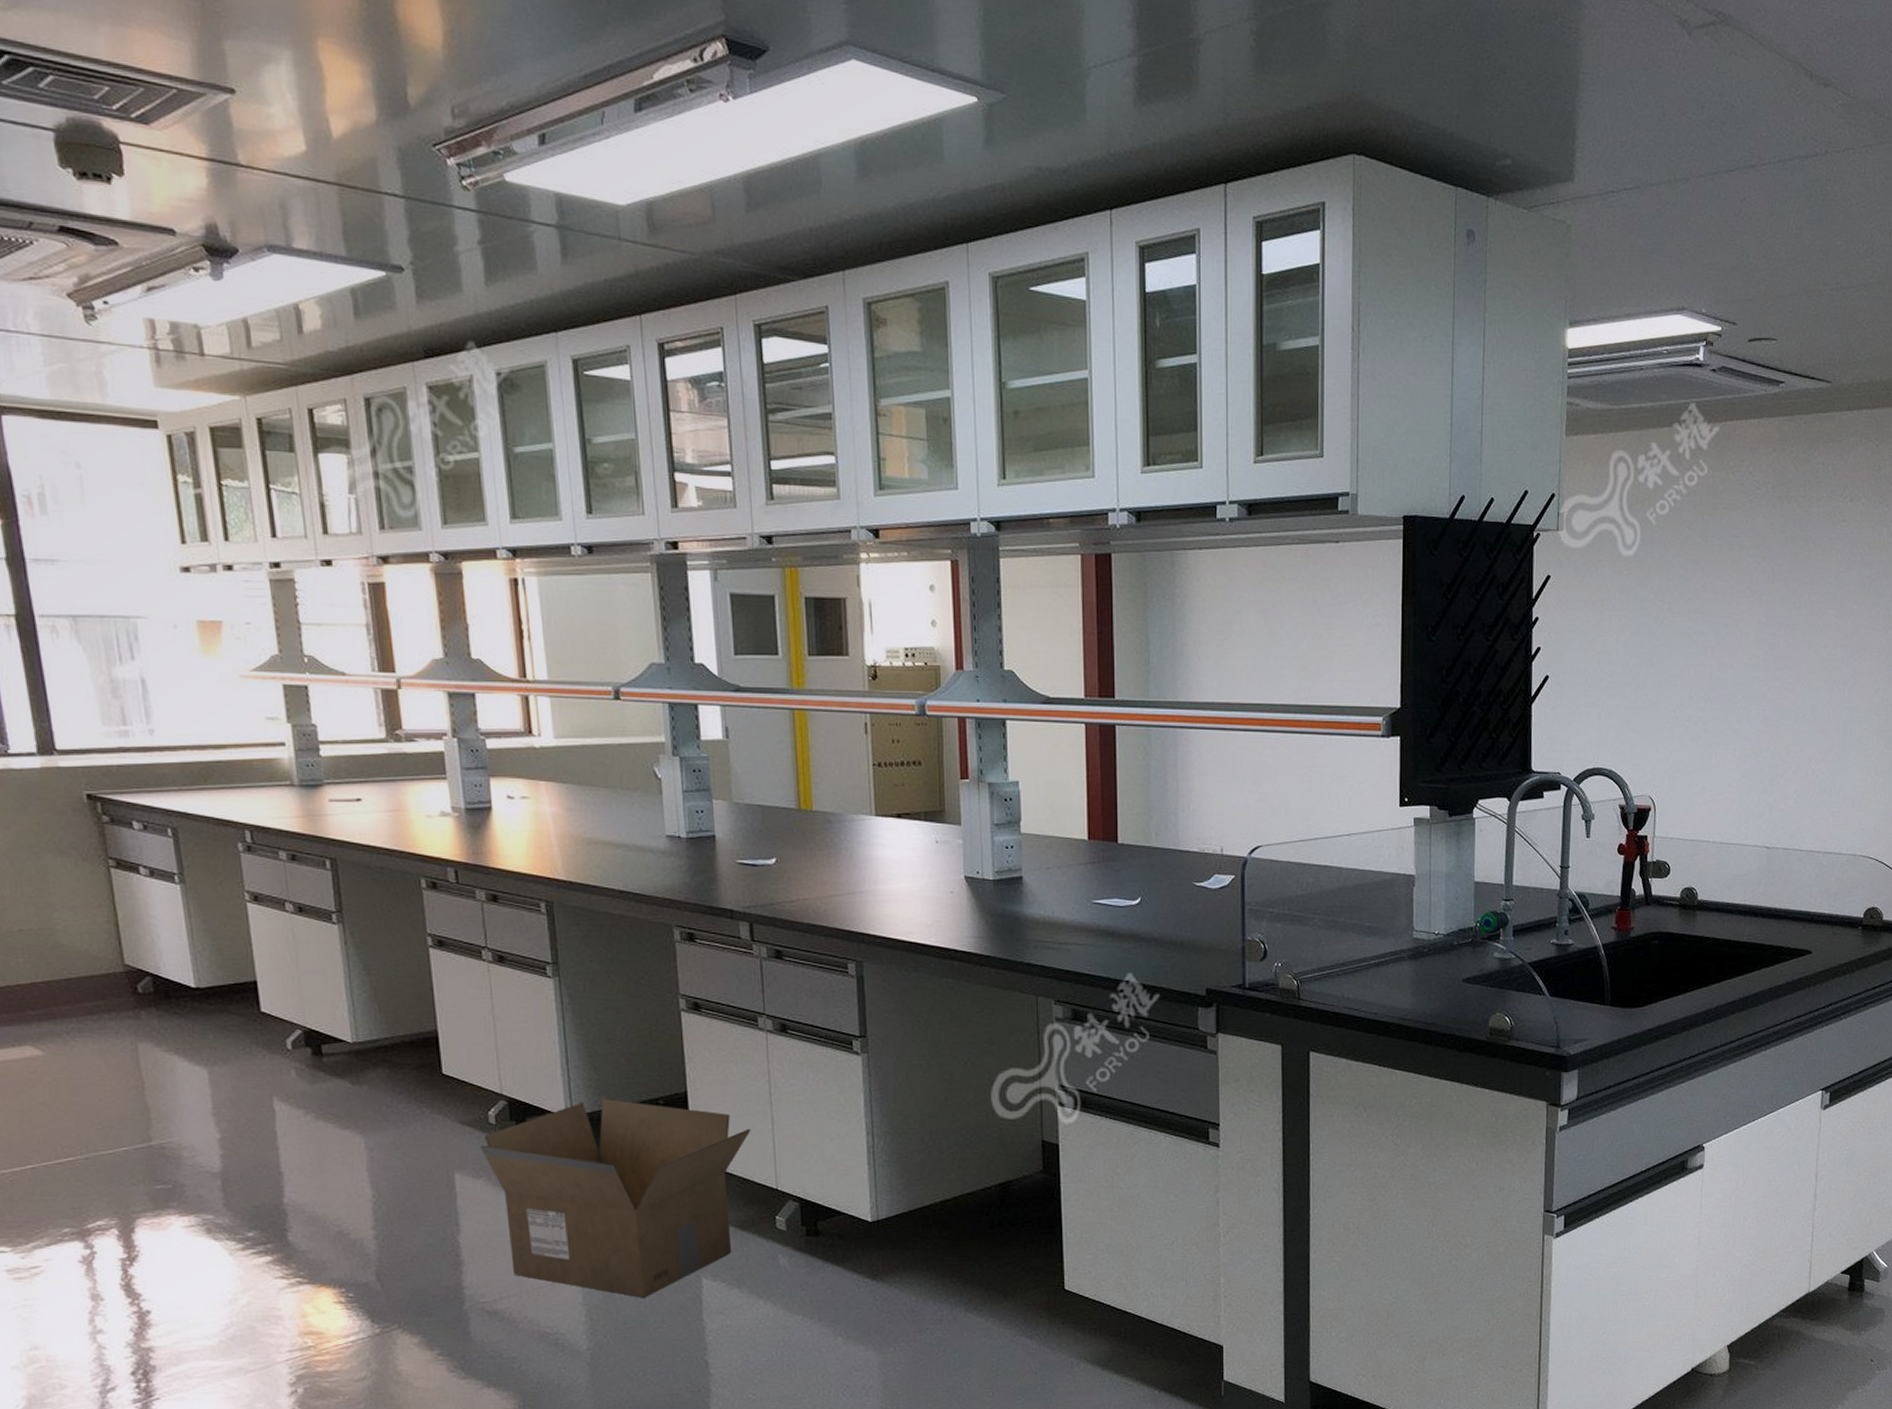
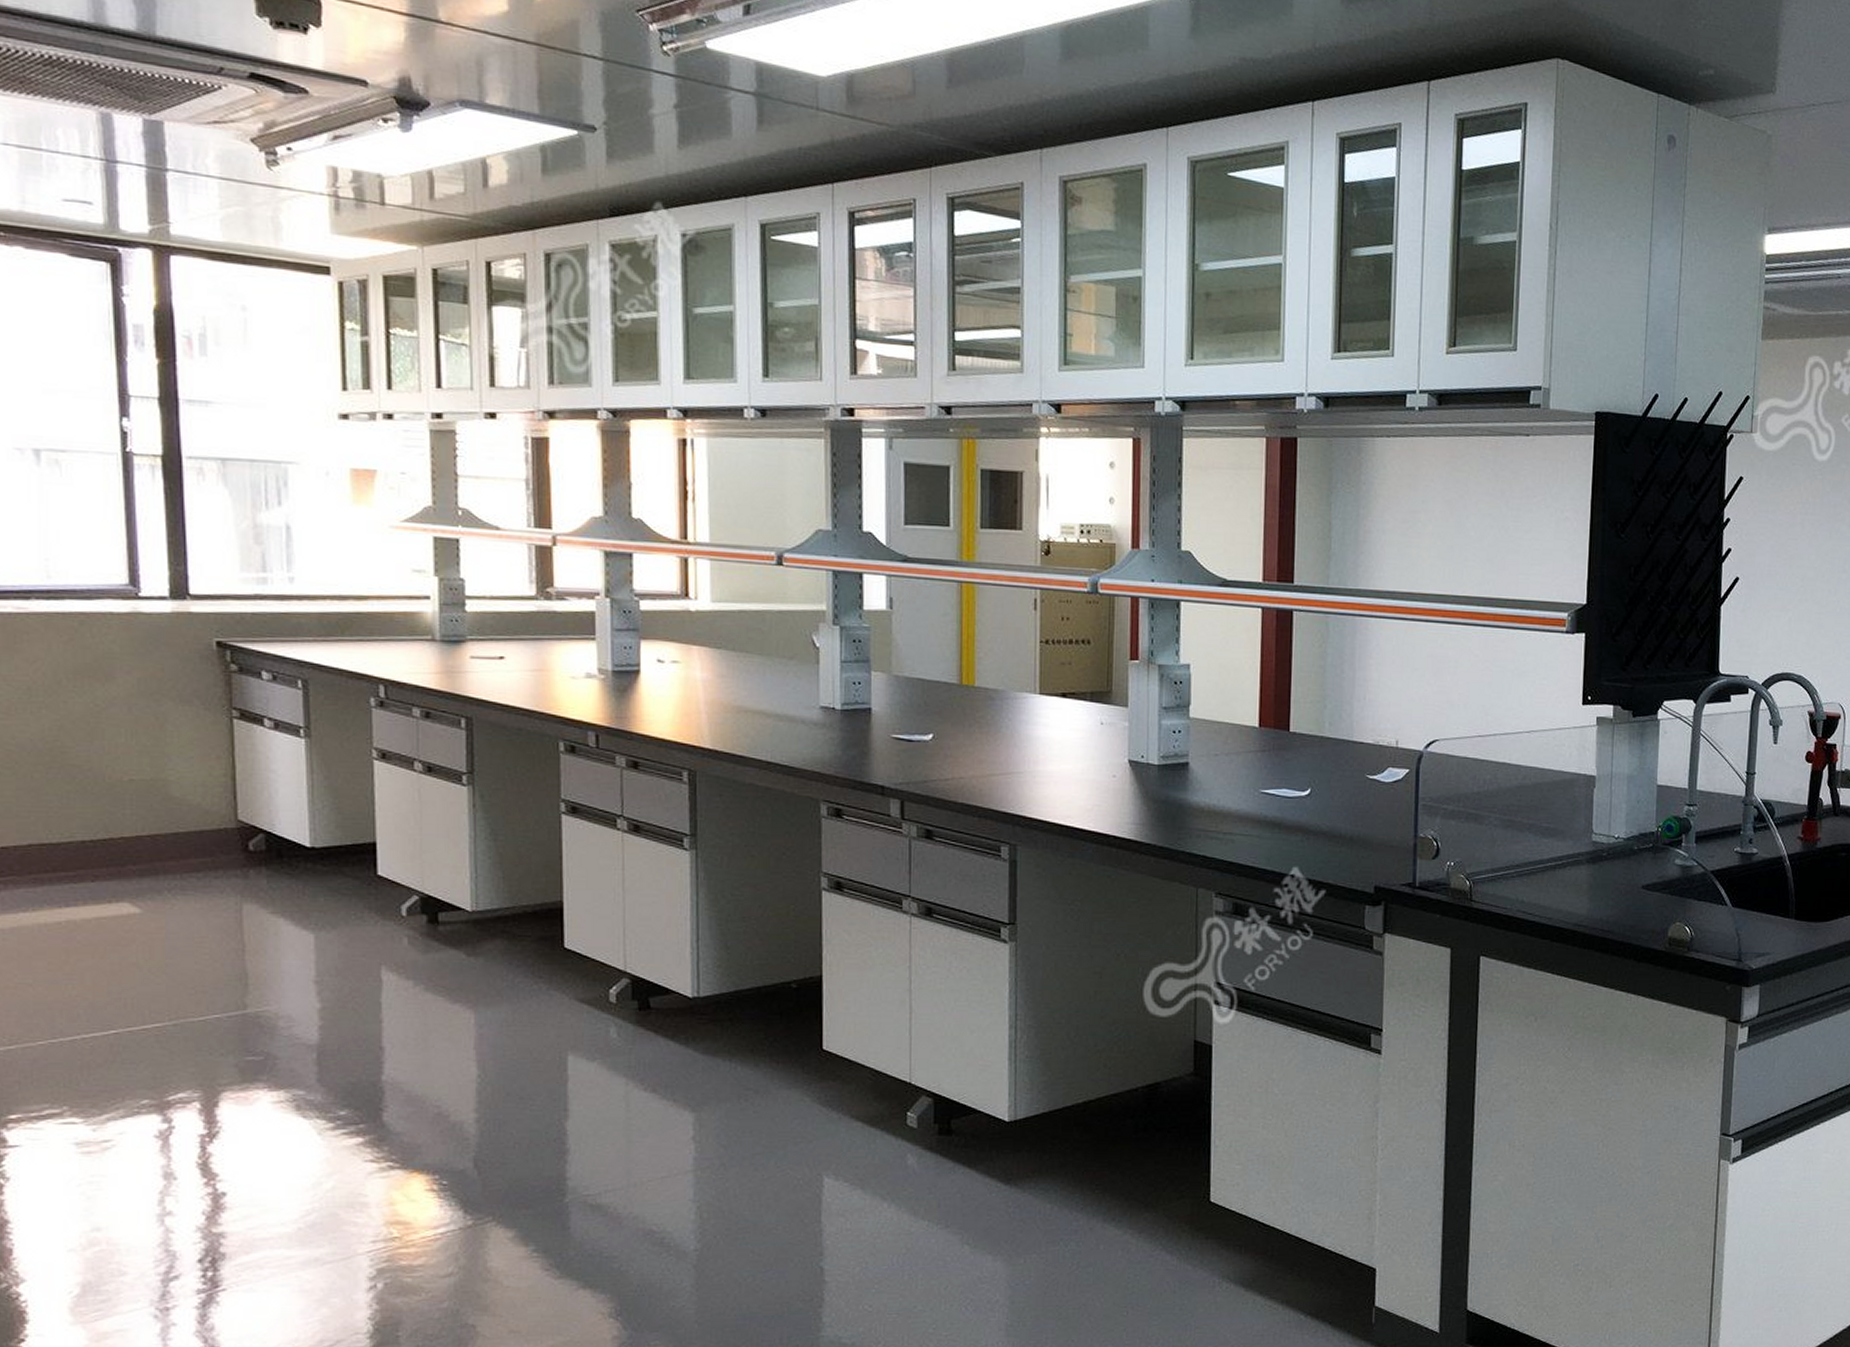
cardboard box: present [480,1098,751,1299] -> none [597,979,887,1197]

